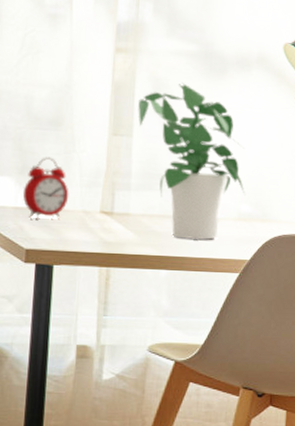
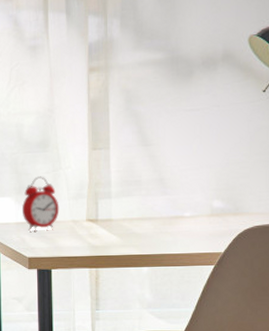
potted plant: present [137,83,245,240] -> none [113,91,217,238]

